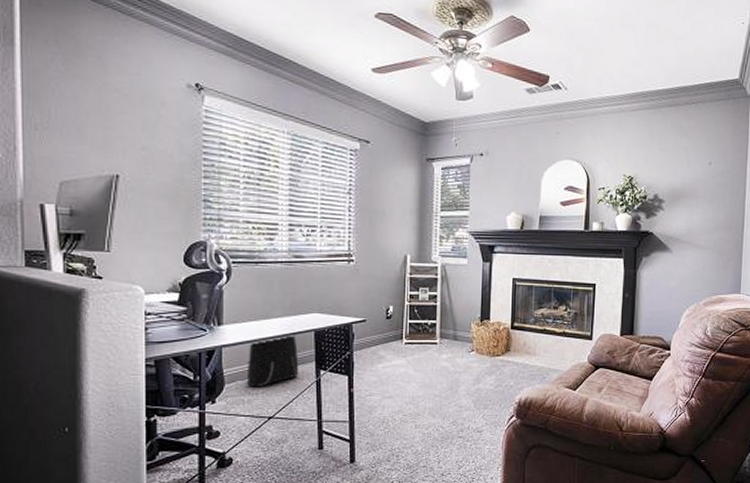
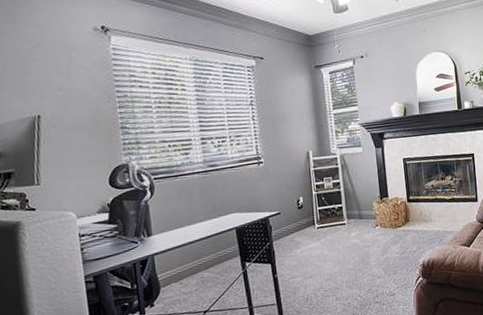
backpack: present [246,334,299,388] -> none [178,234,227,287]

